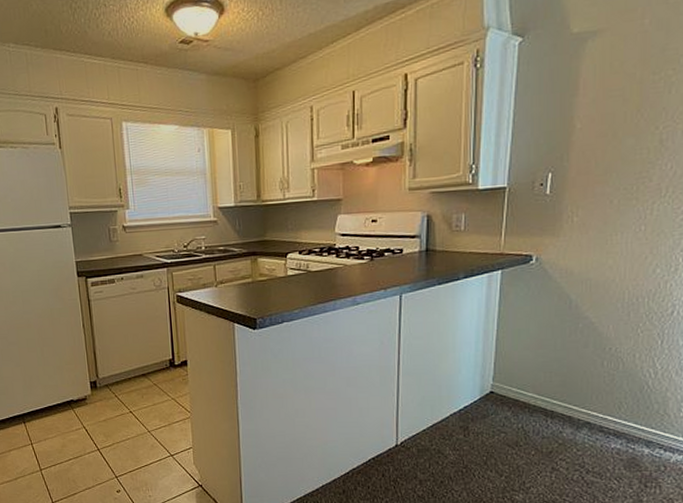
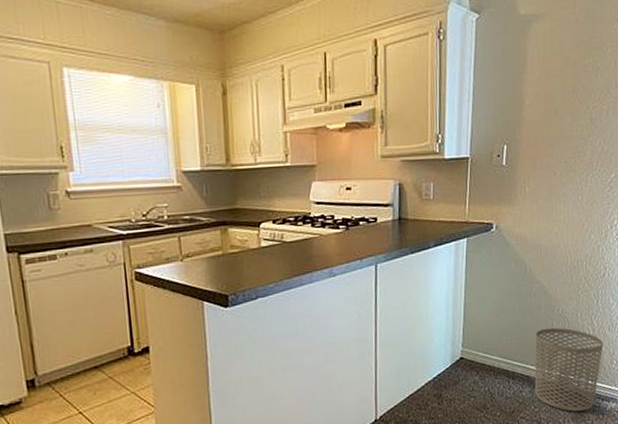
waste bin: none [578,367,669,461] -> present [534,327,604,412]

